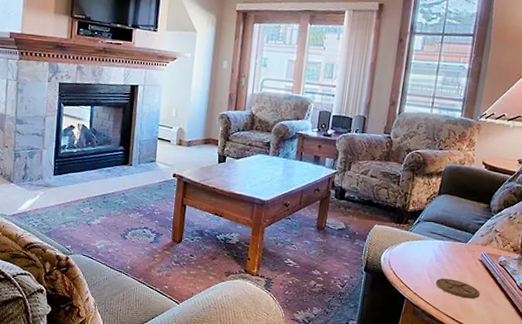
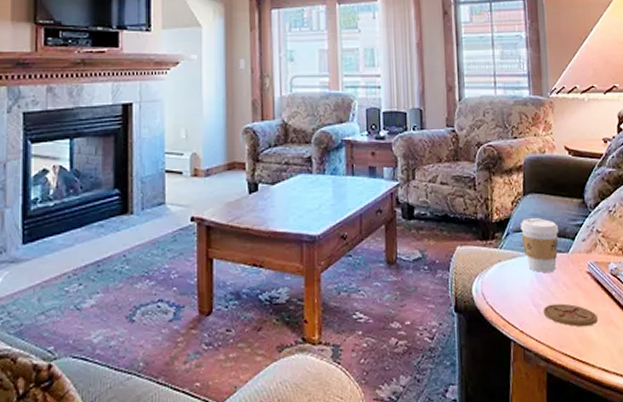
coffee cup: none [429,212,463,255] -> present [521,218,559,272]

